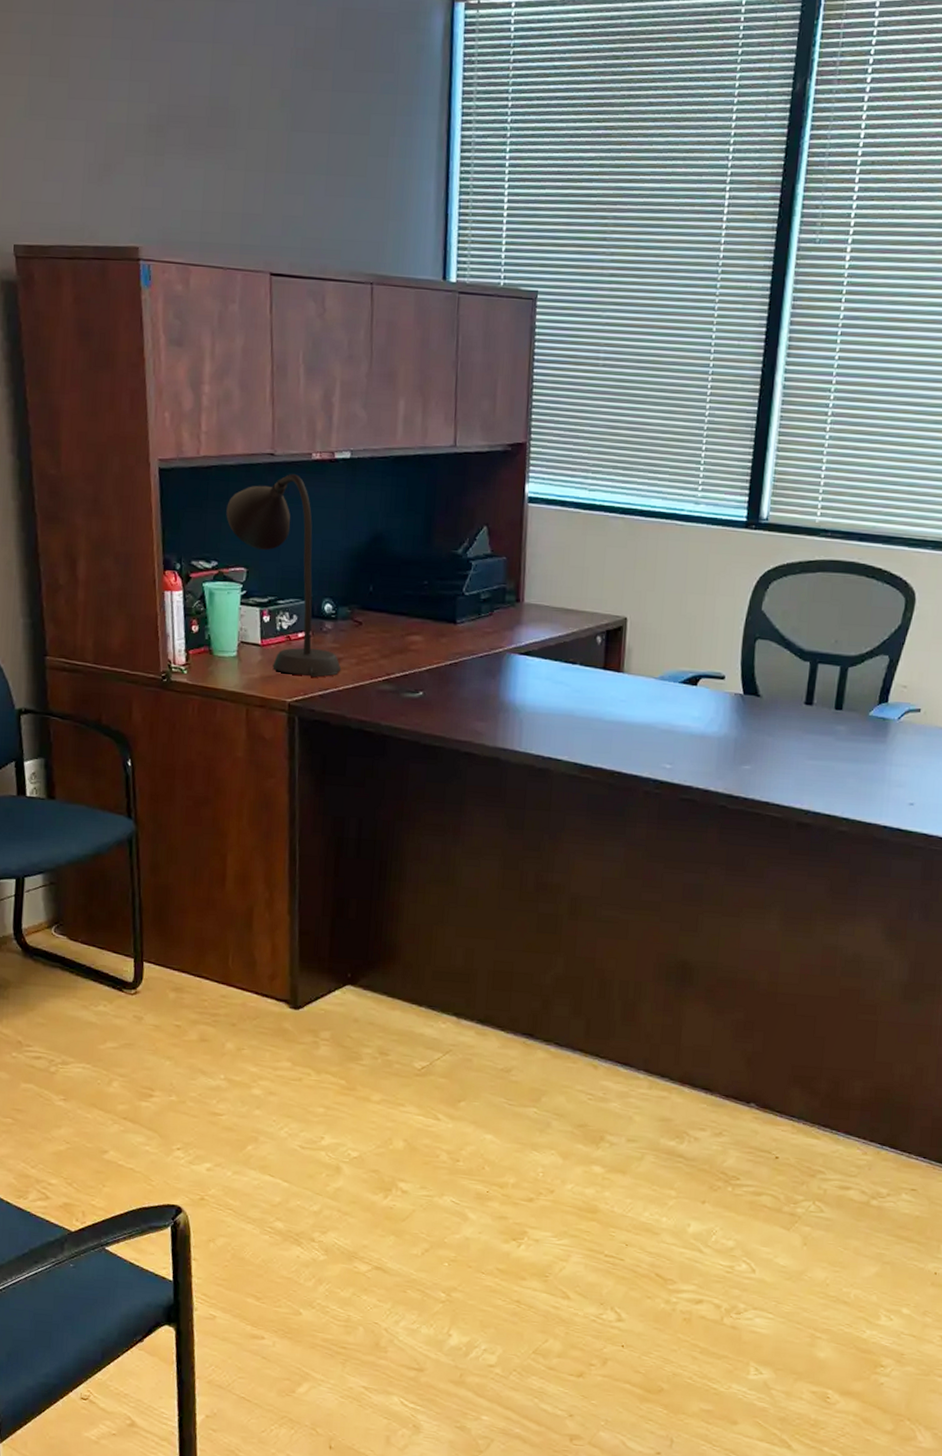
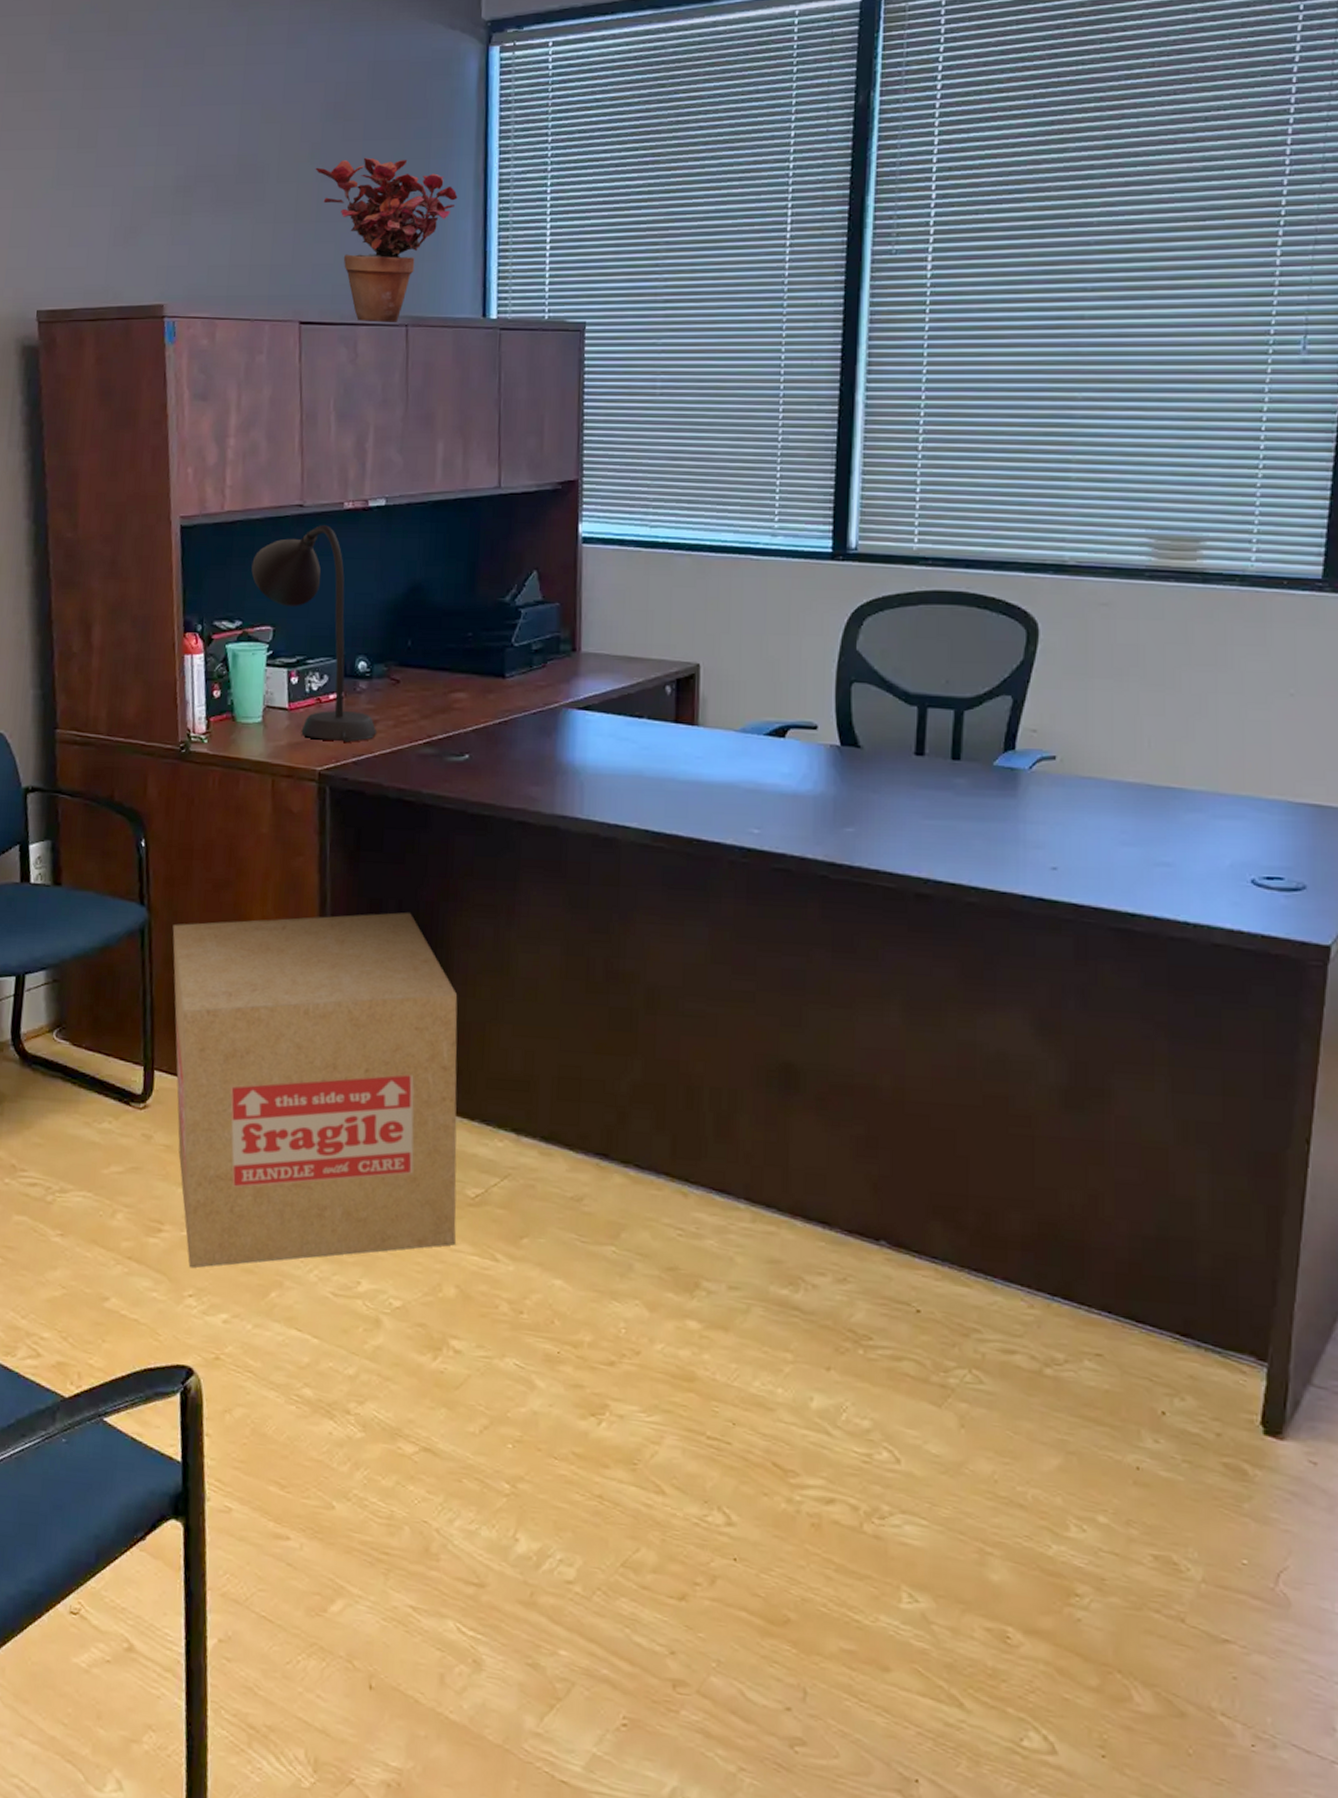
cardboard box: none [157,829,410,1126] -> present [172,912,458,1267]
potted plant: none [285,109,422,280] -> present [315,157,458,322]

